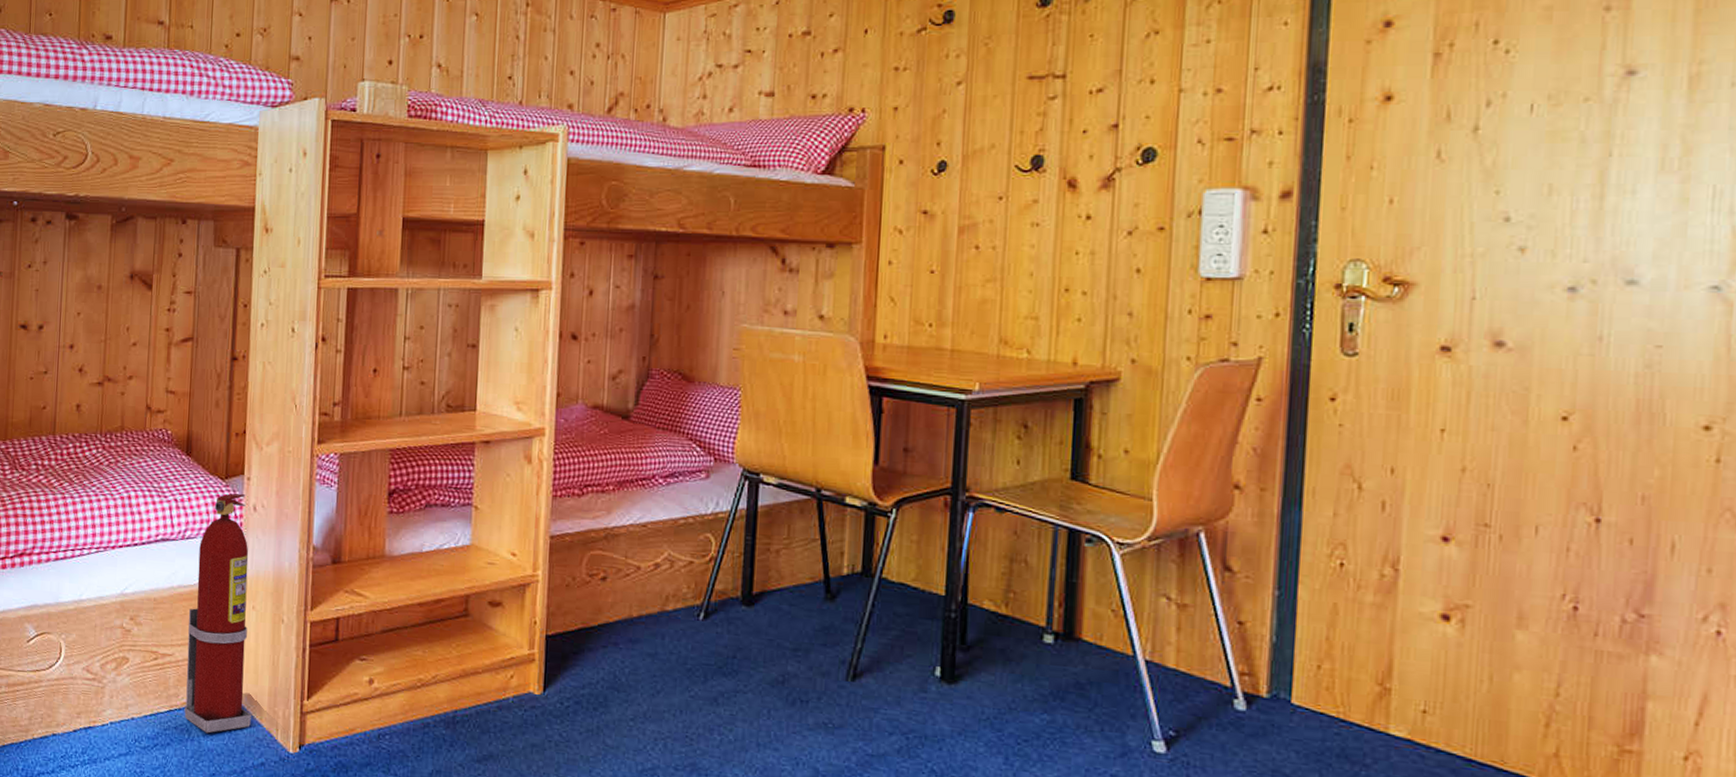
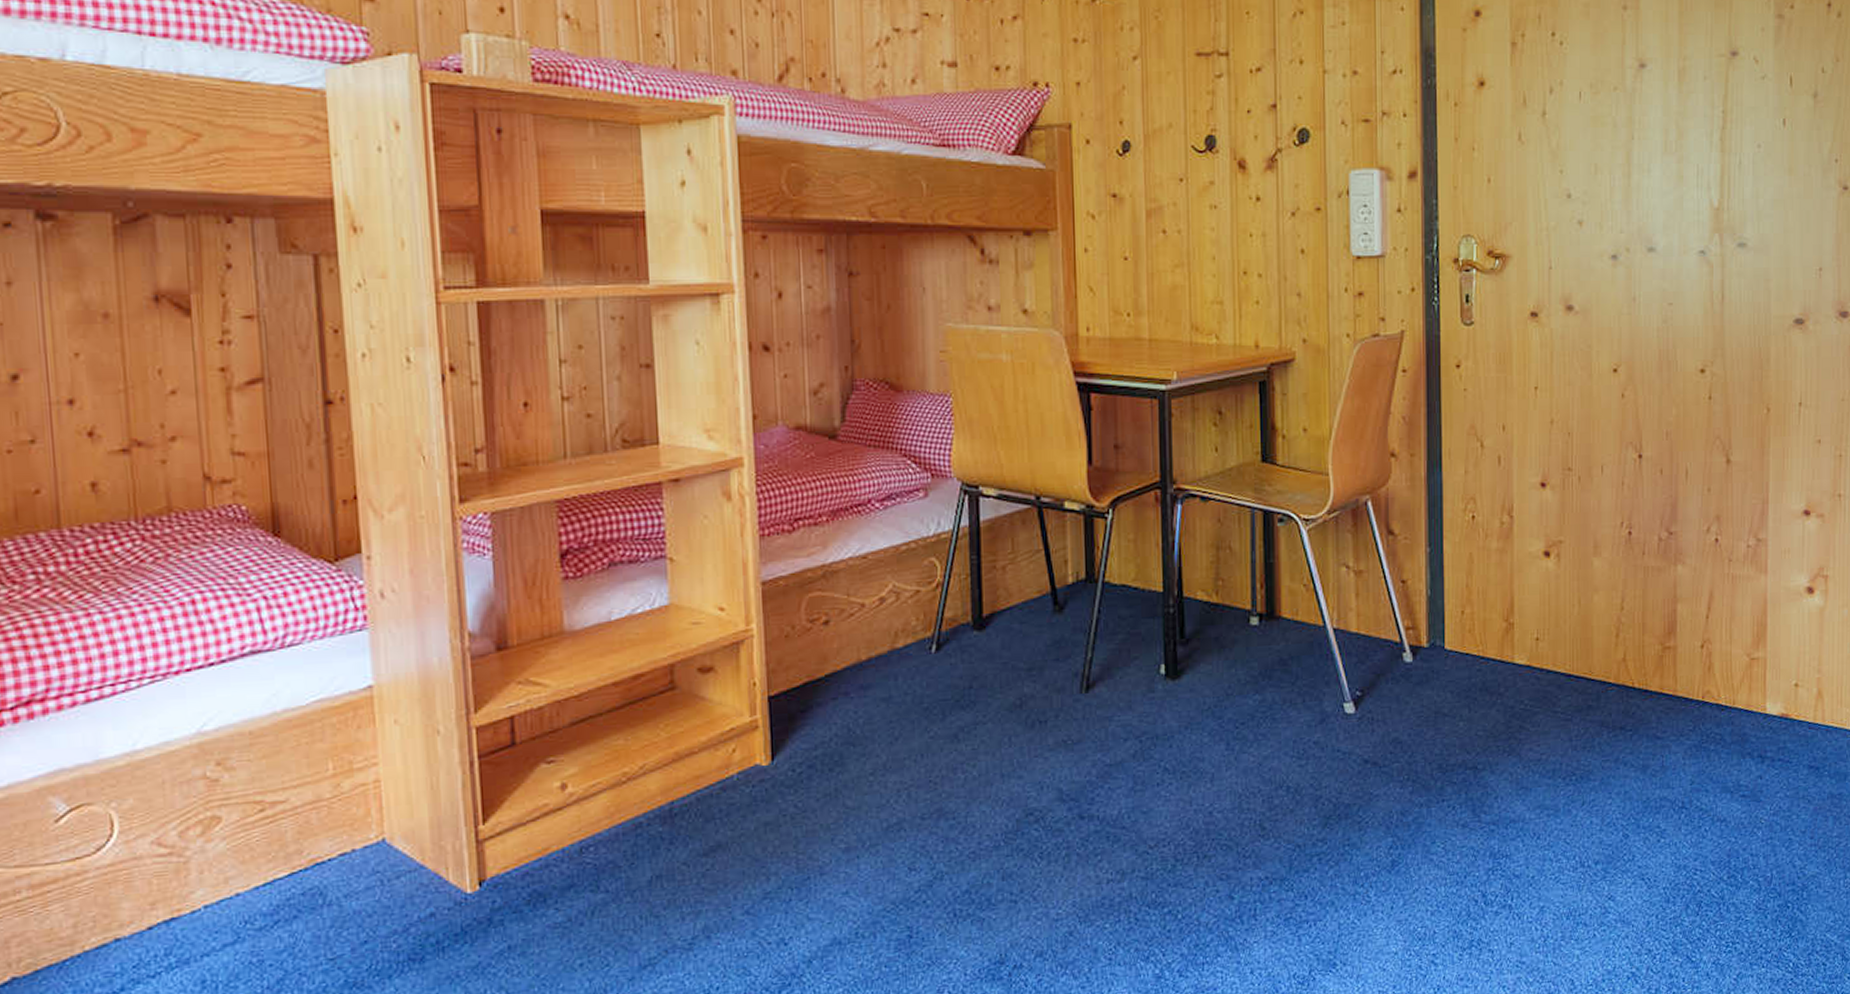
fire extinguisher: present [184,493,251,734] -> none [302,579,410,893]

